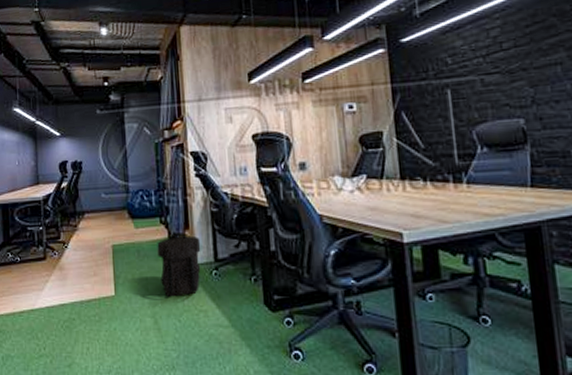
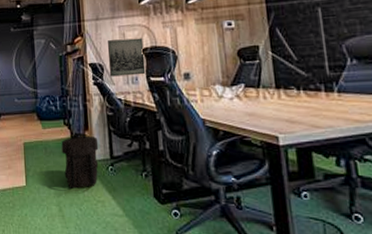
wall art: none [211,122,256,167] -> present [107,37,146,77]

